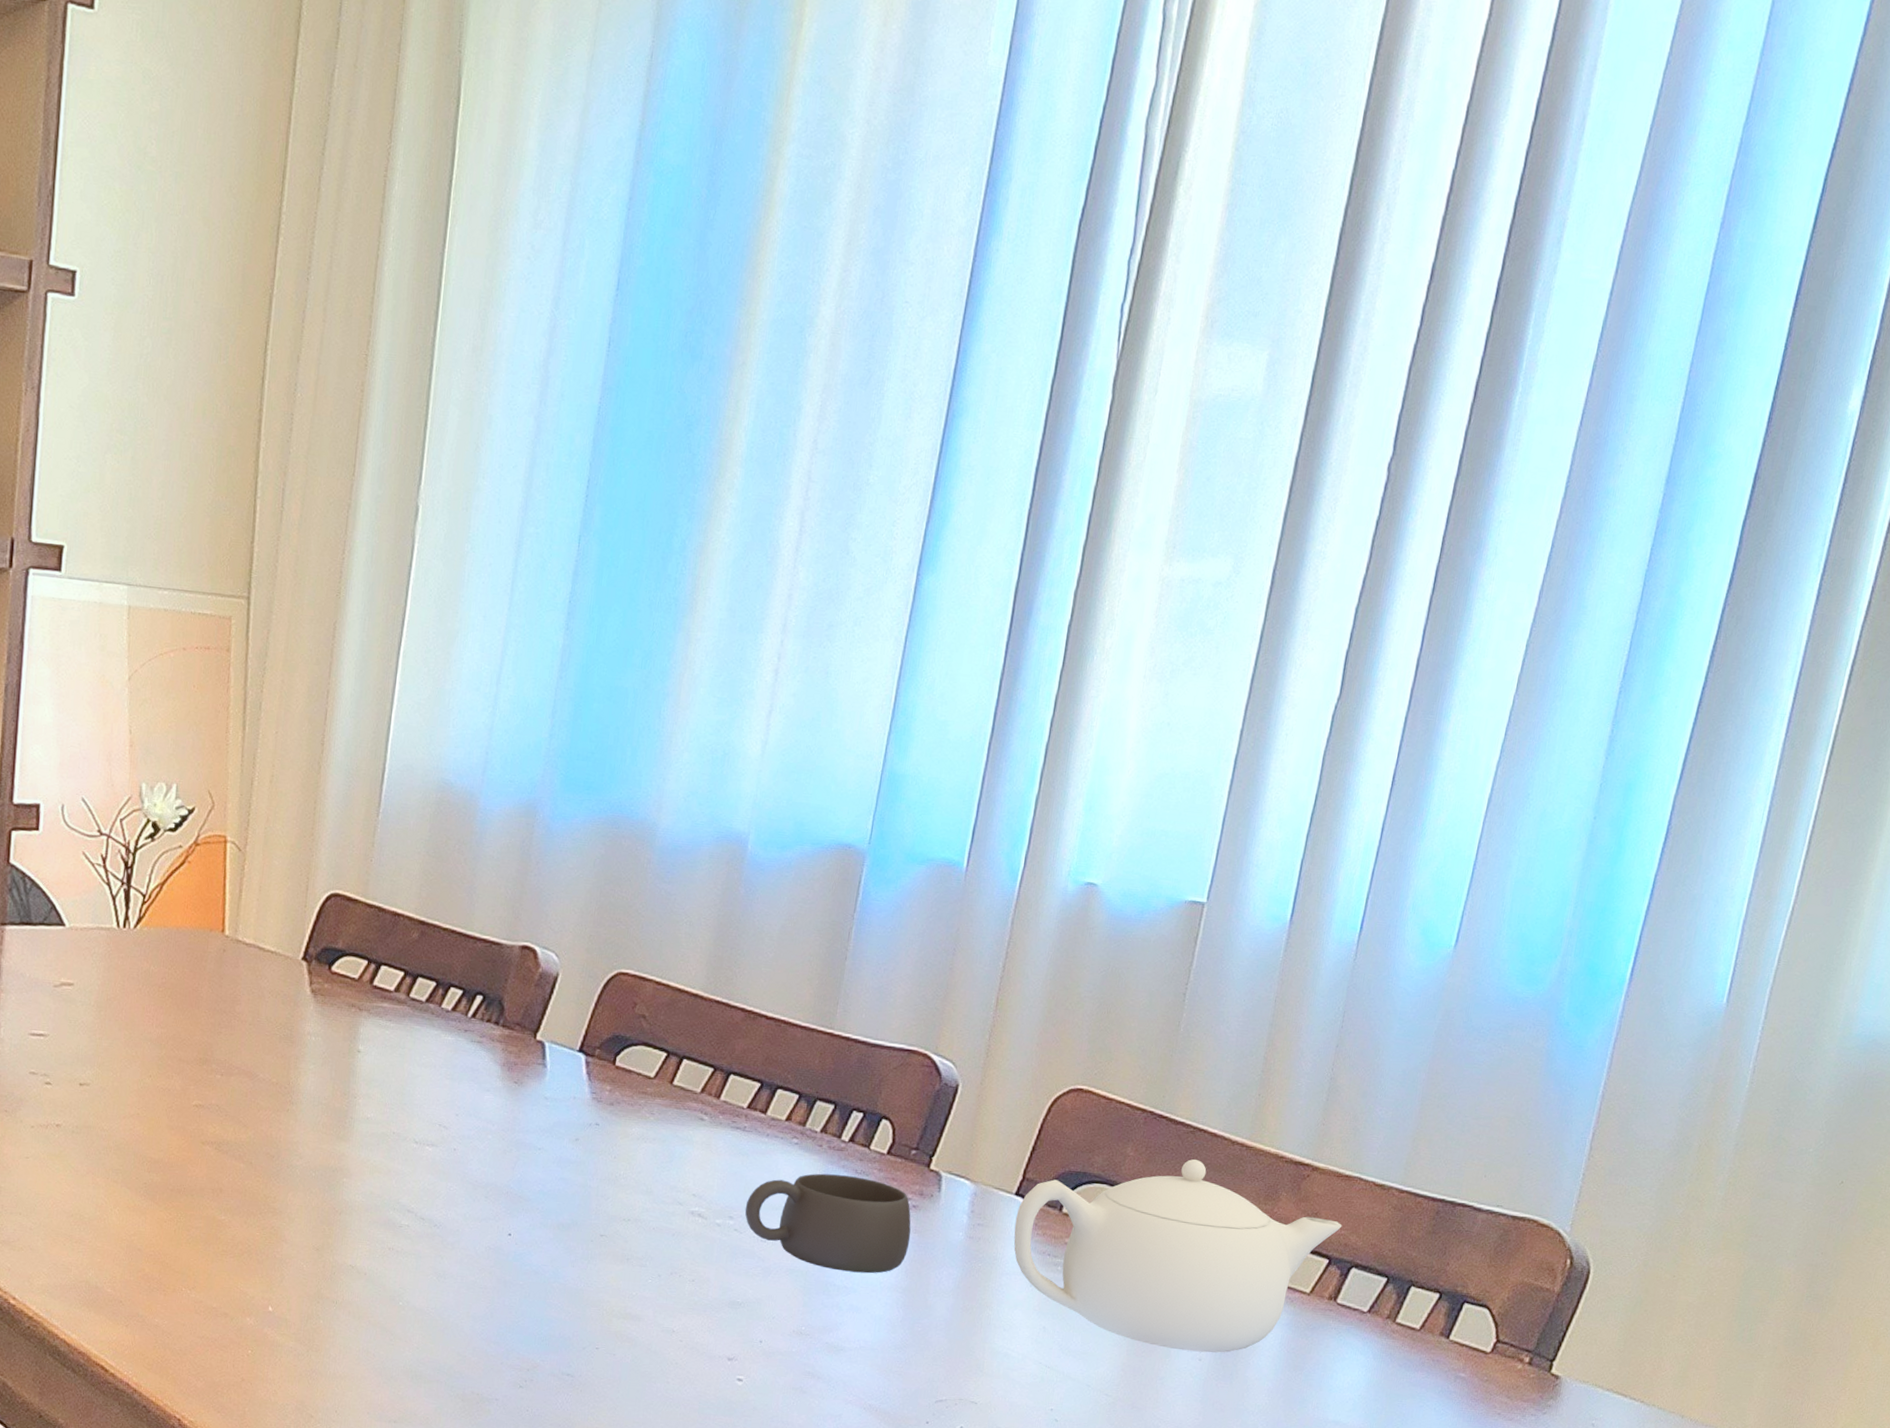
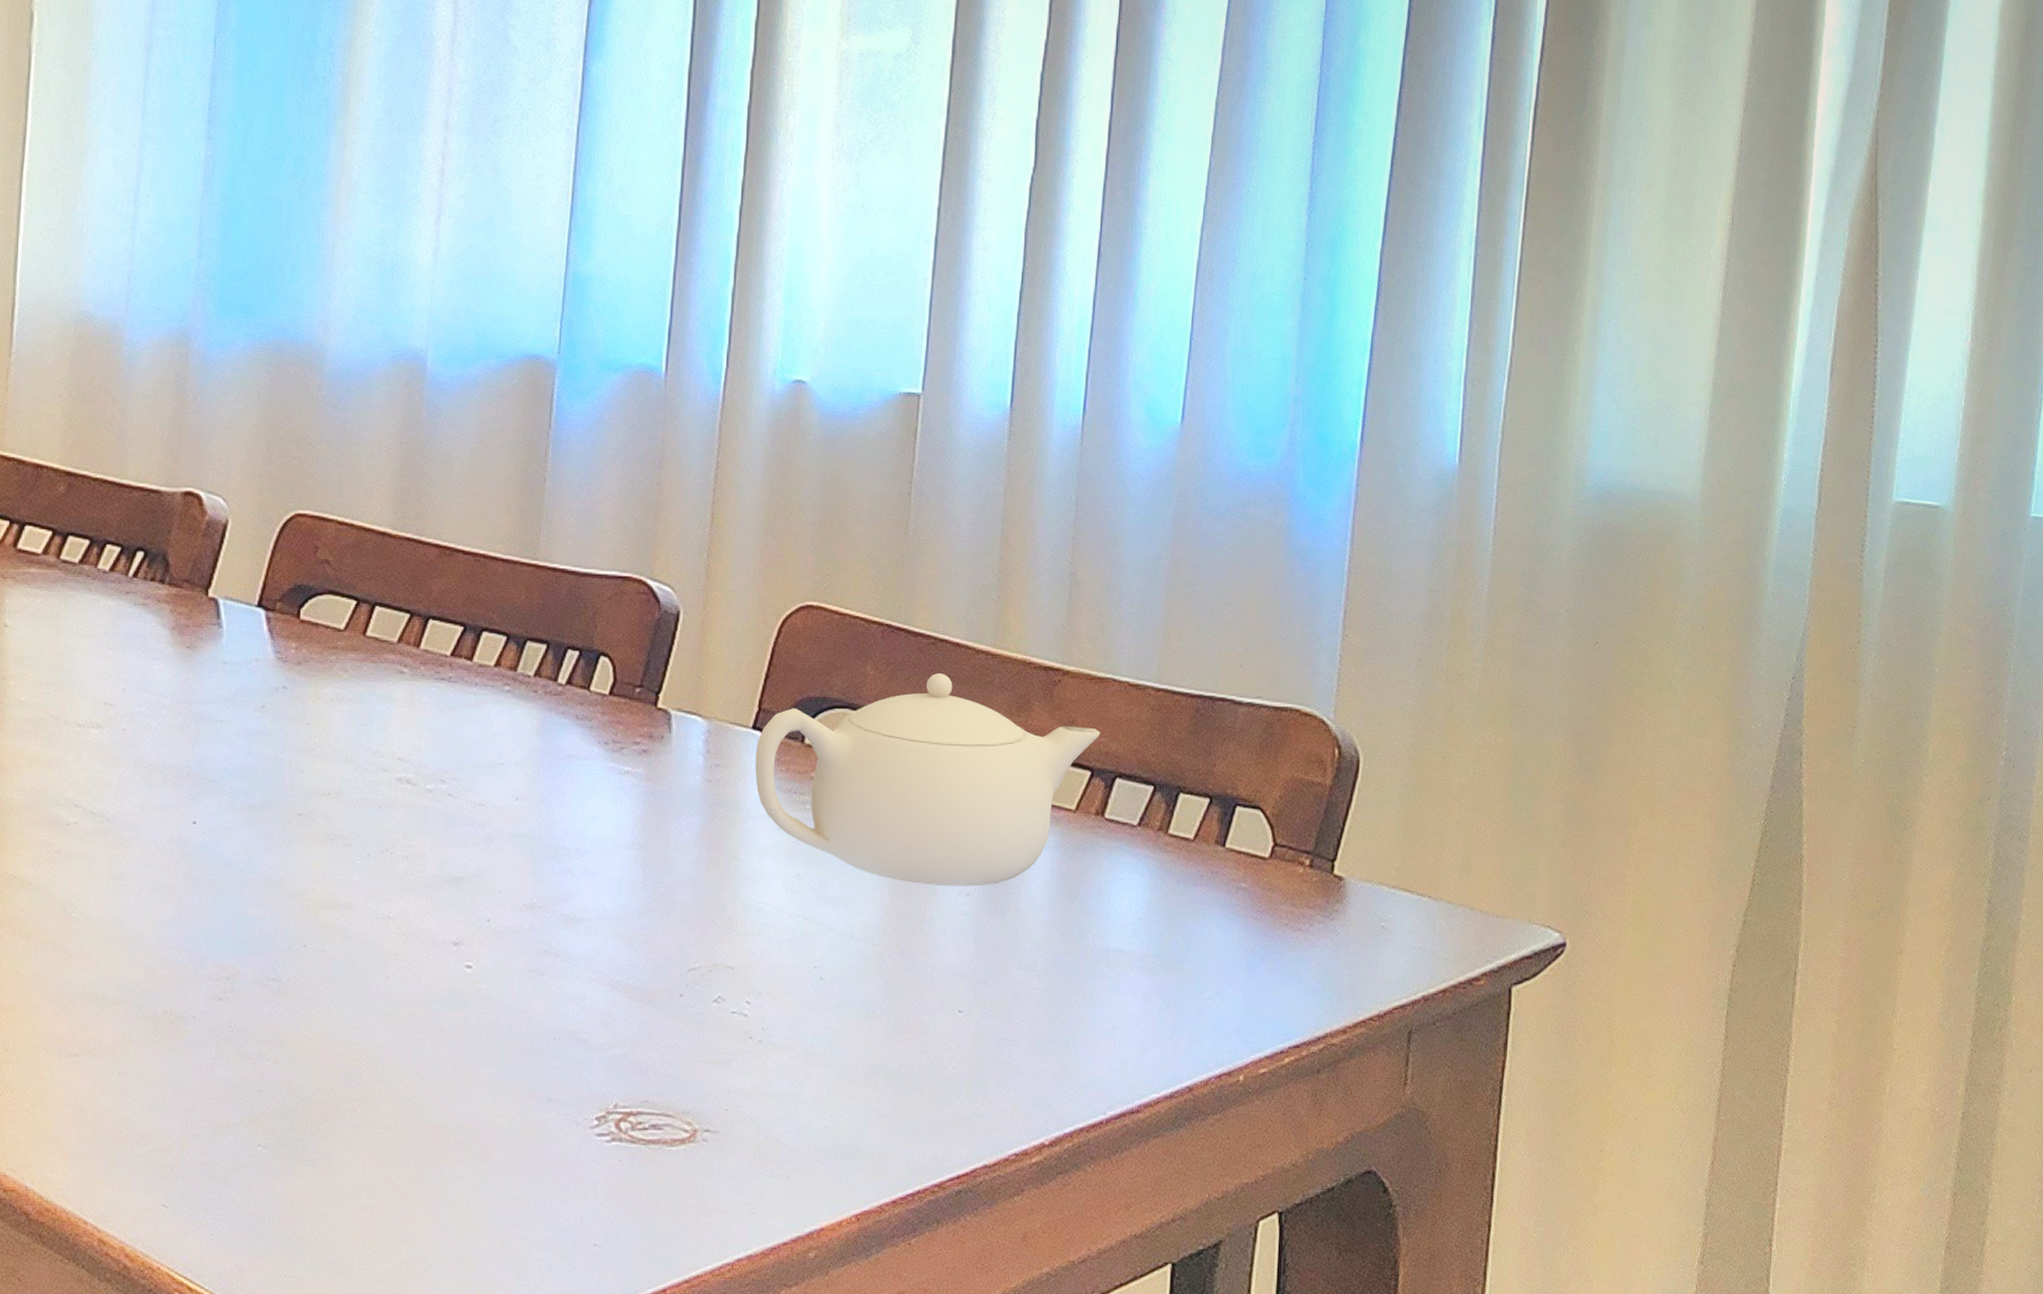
cup: present [744,1173,911,1274] -> none [458,722,644,831]

